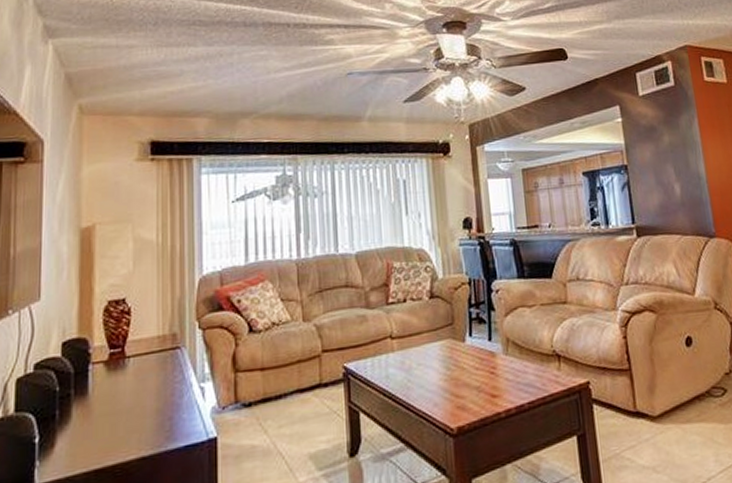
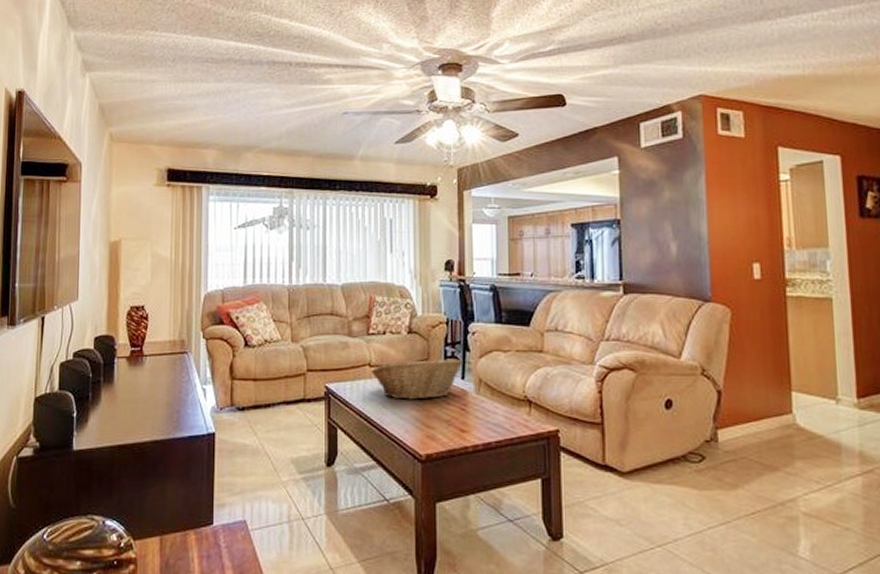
fruit basket: none [392,320,488,371] -> present [370,358,462,400]

